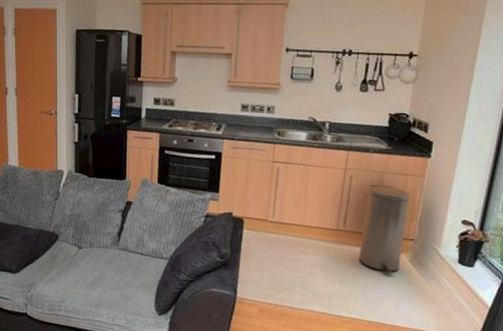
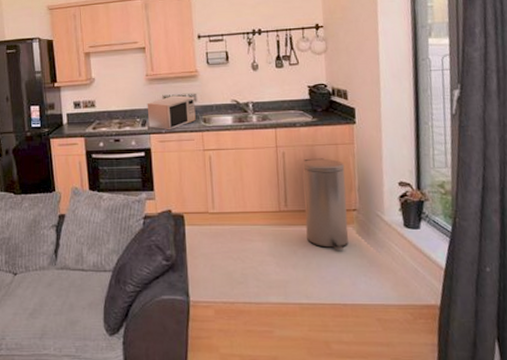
microwave: none [223,105,273,138] -> present [147,95,196,131]

